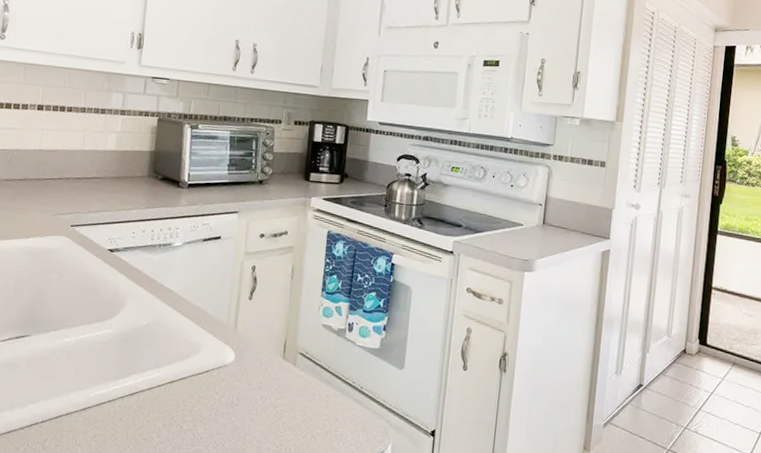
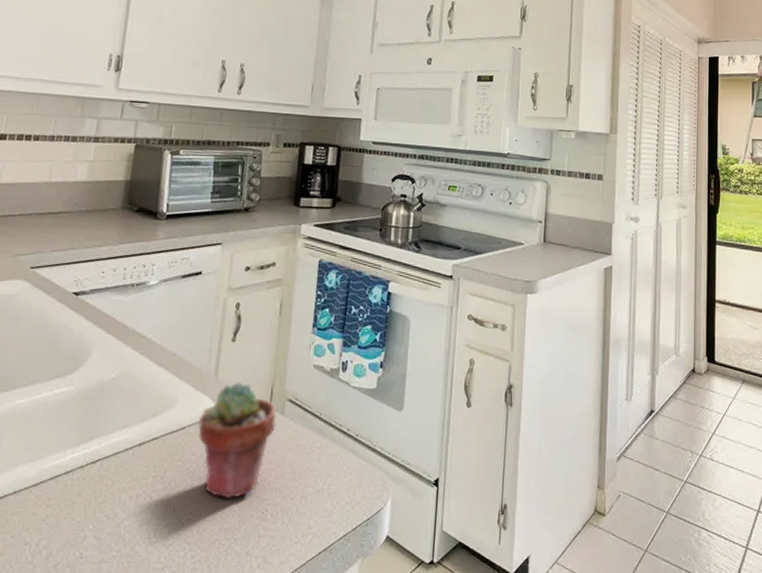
potted succulent: none [220,335,290,434] -> present [198,382,277,500]

